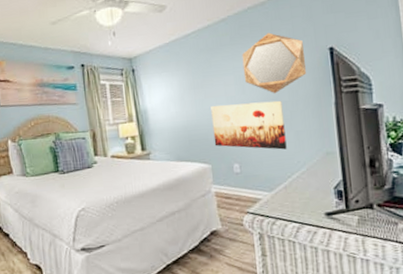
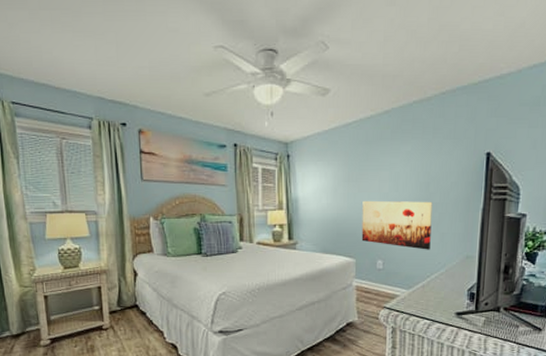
home mirror: present [242,32,307,94] -> none [399,130,462,195]

